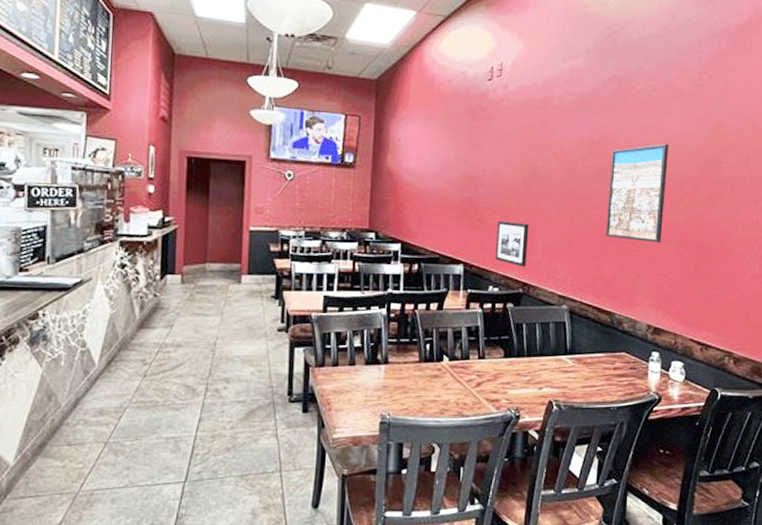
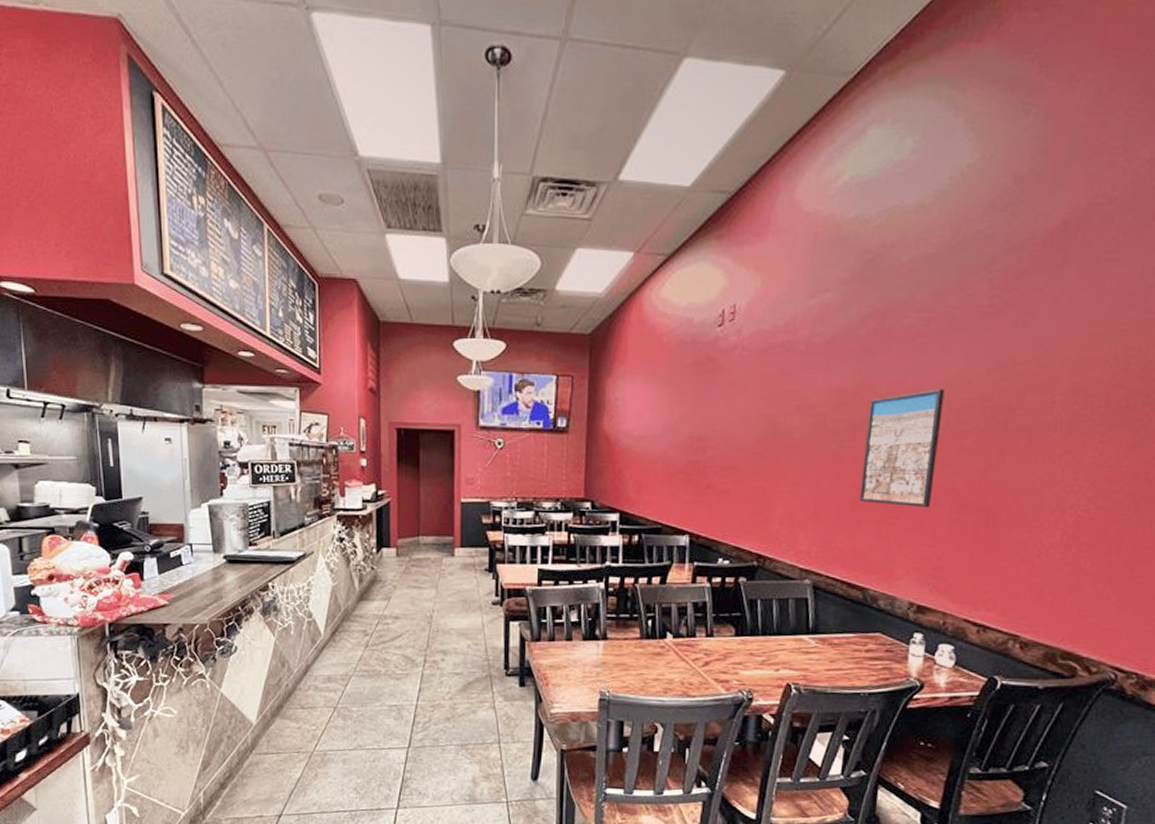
picture frame: present [495,221,529,267] -> none [726,486,766,537]

